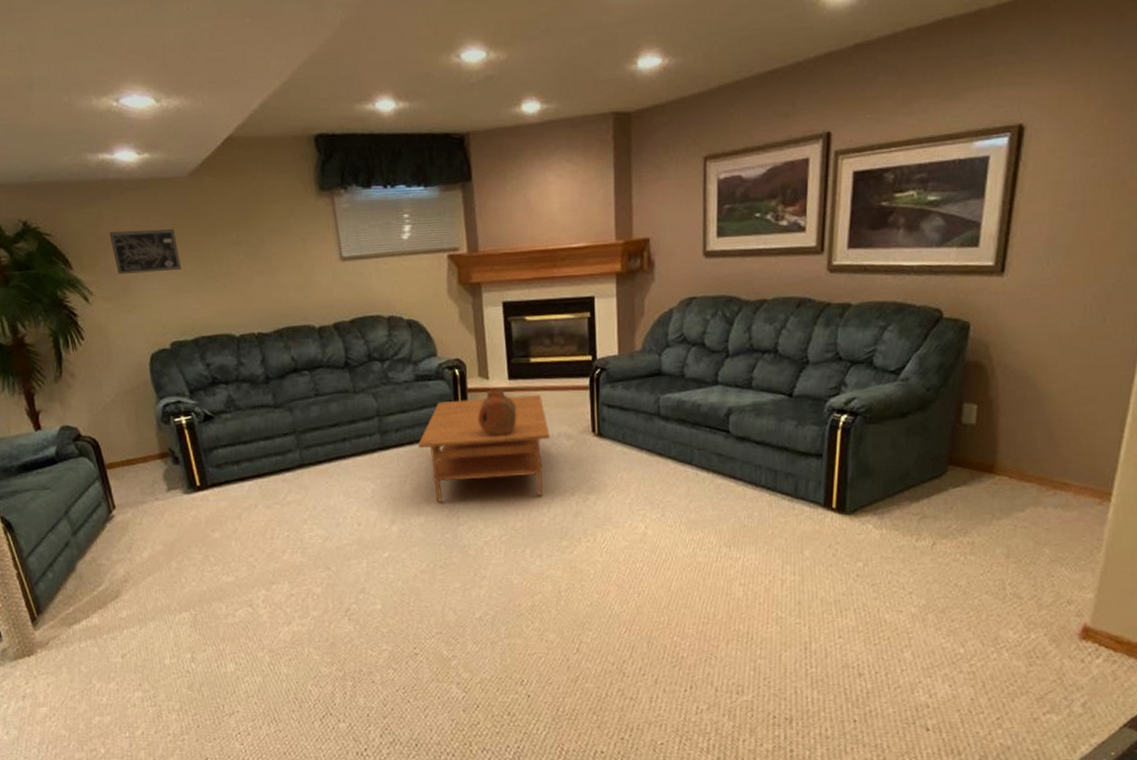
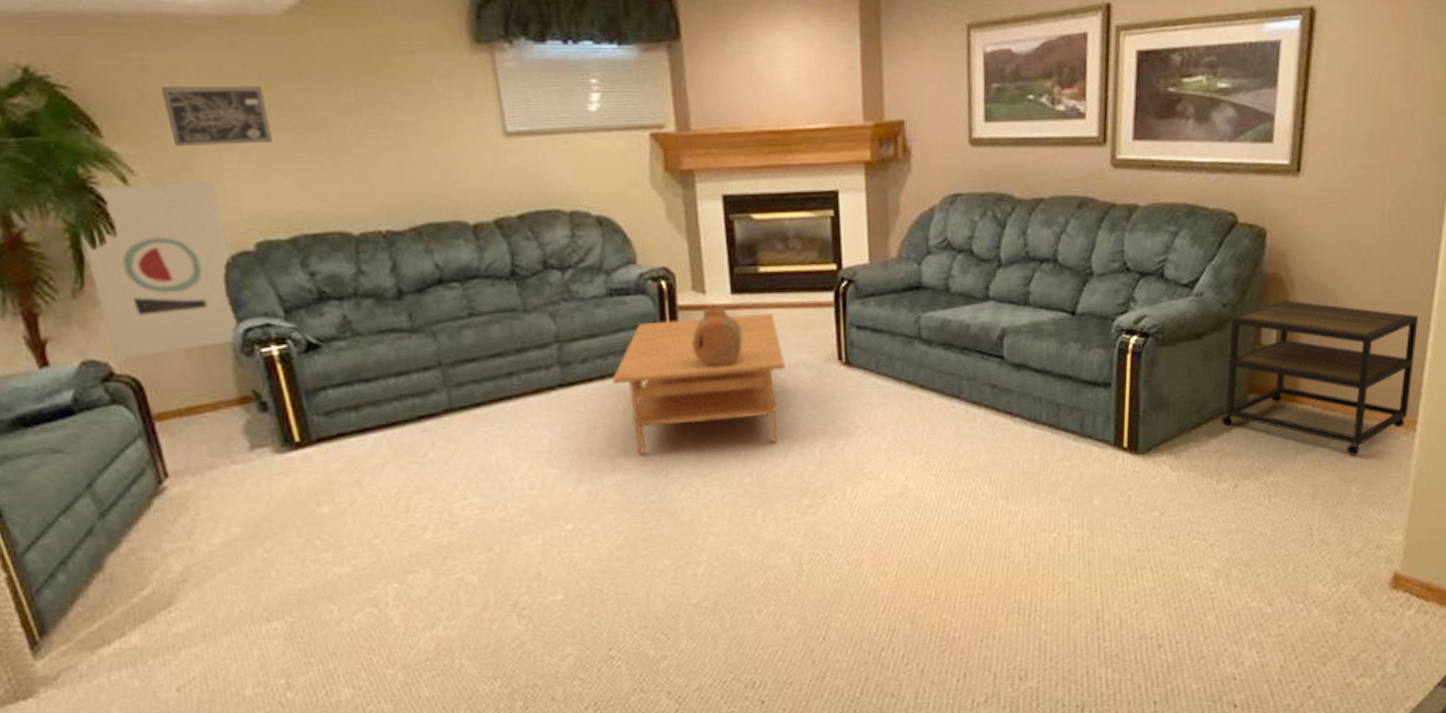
wall art: none [60,298,159,425] -> present [81,180,238,359]
side table: none [922,385,1118,521] -> present [1221,300,1419,456]

